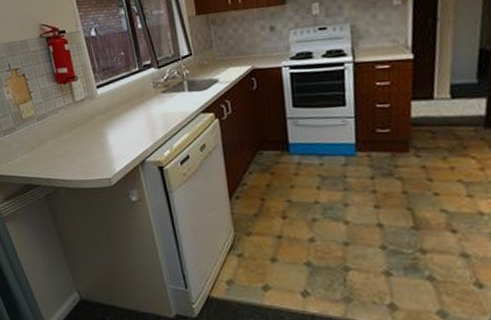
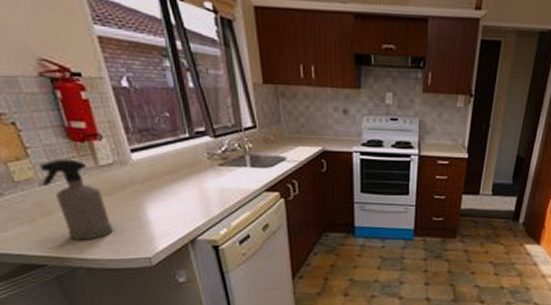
spray bottle: none [38,98,84,165] -> present [39,158,113,241]

